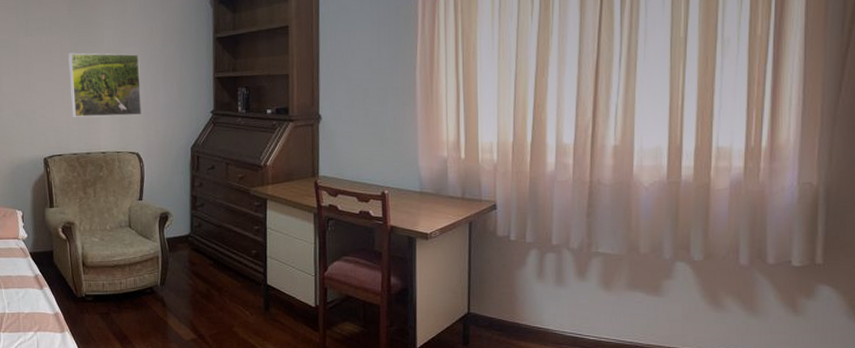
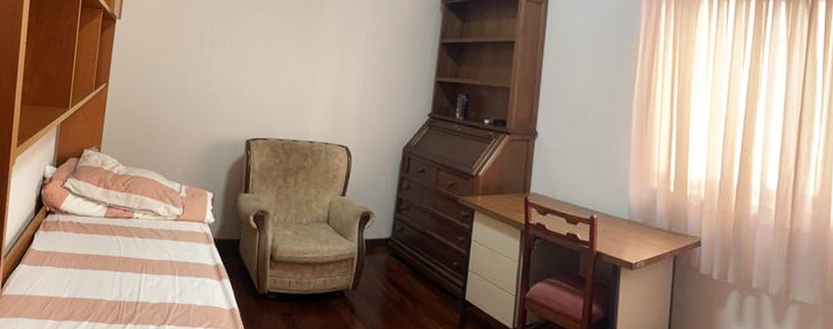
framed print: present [68,53,142,118] -> none [284,37,362,109]

